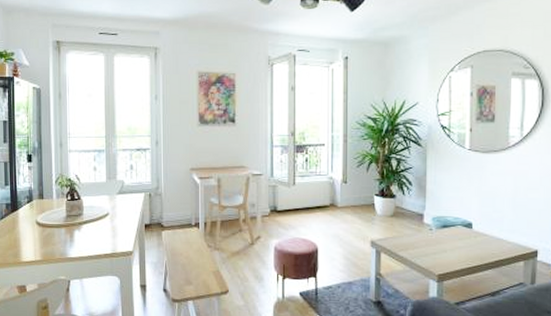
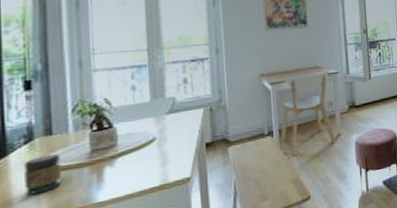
jar: none [27,213,48,242] -> present [24,153,62,195]

